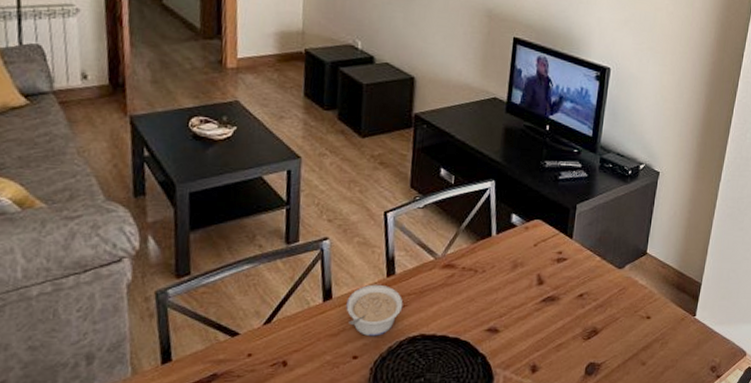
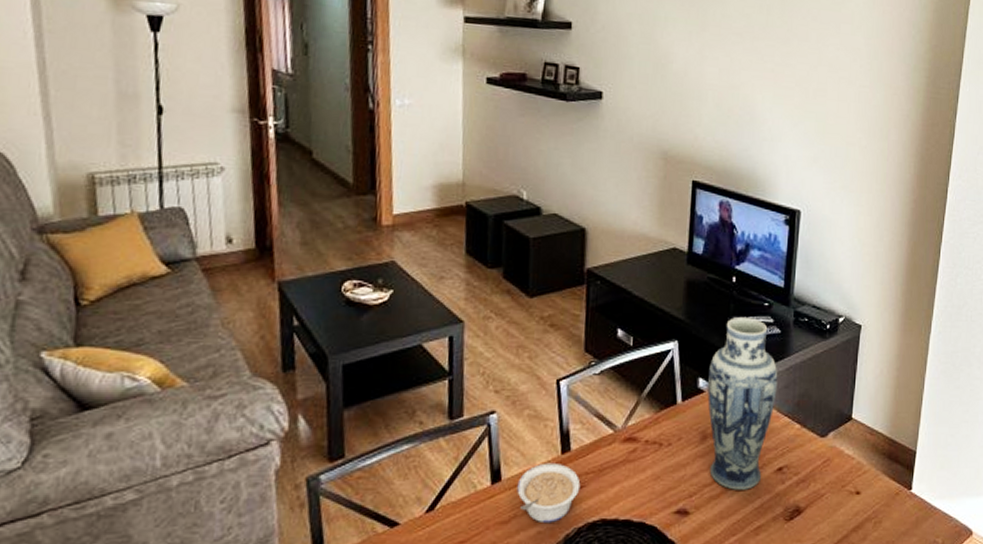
vase: none [518,162,583,312] -> present [707,317,778,490]

